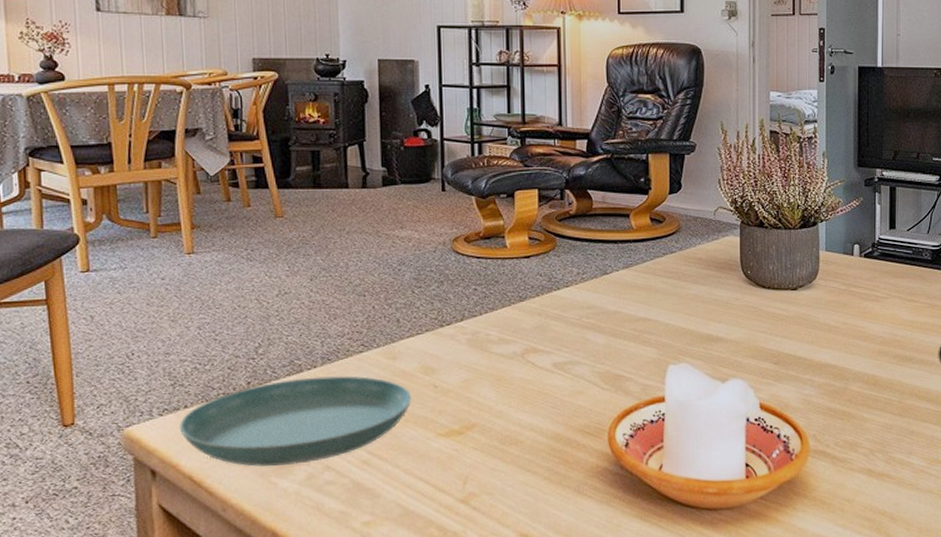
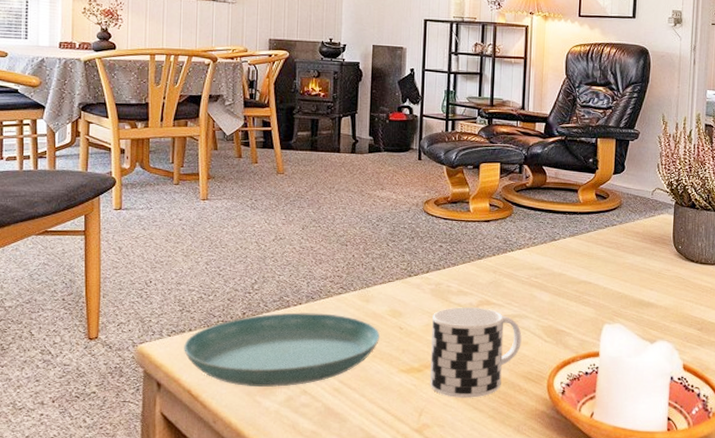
cup: none [471,356,576,461] -> present [430,307,522,398]

